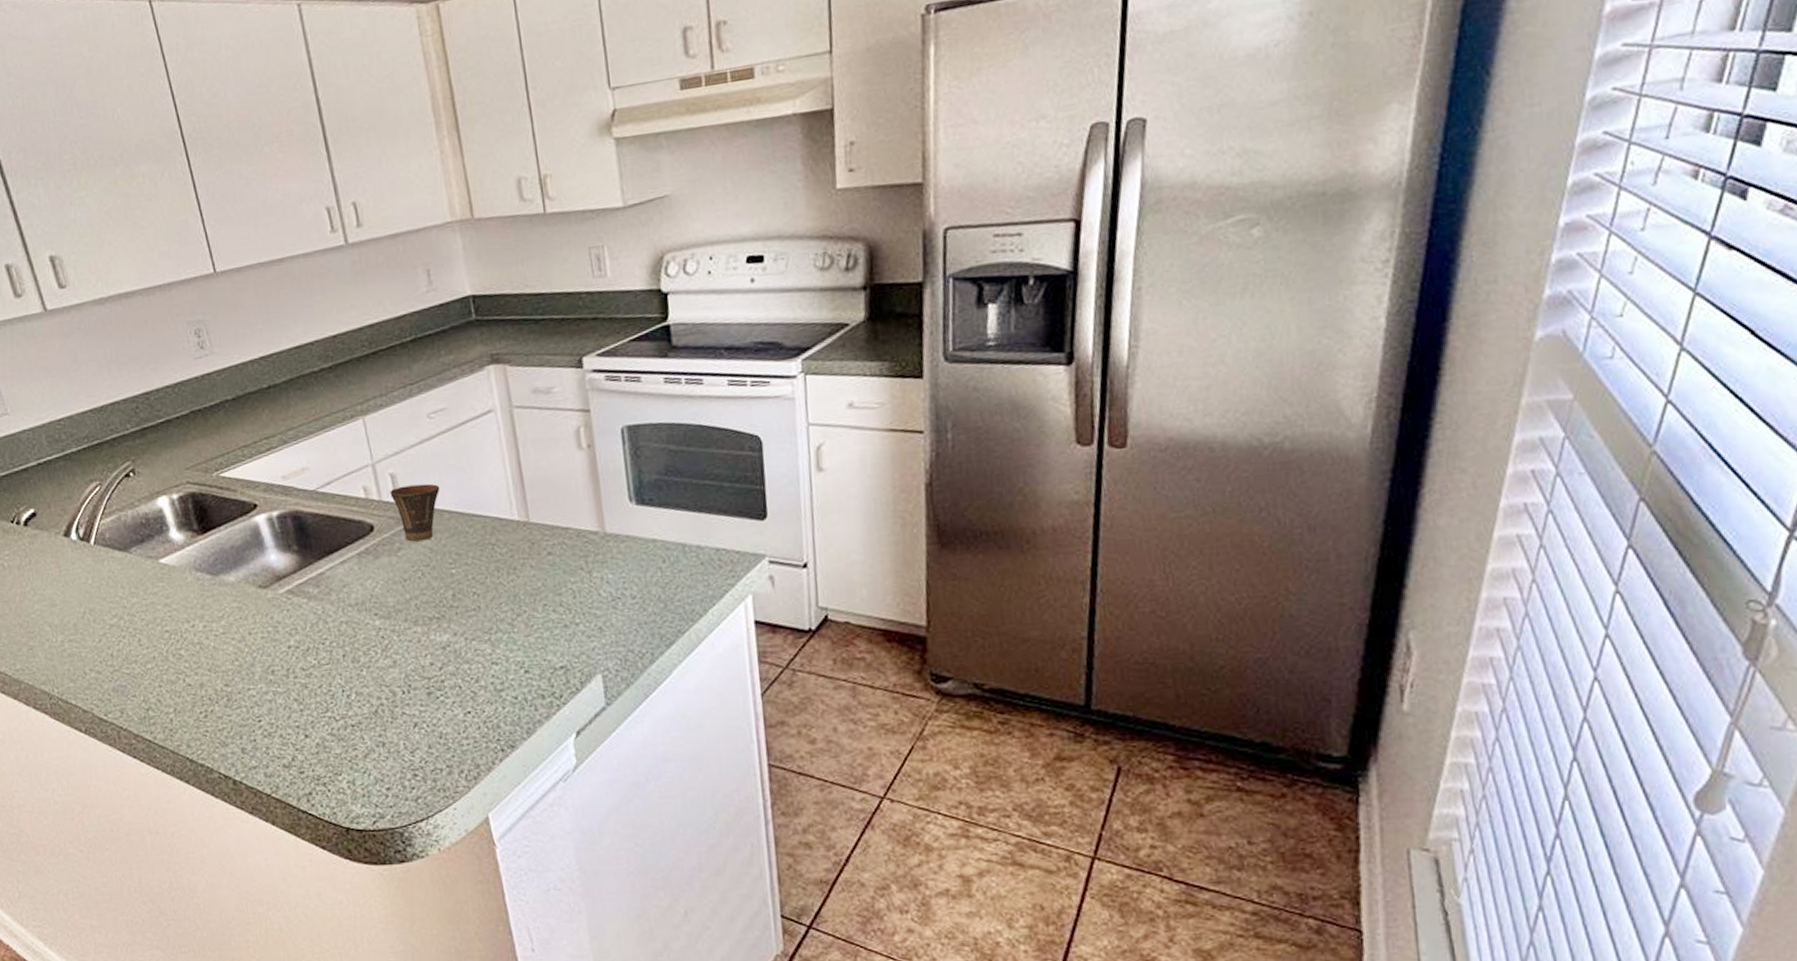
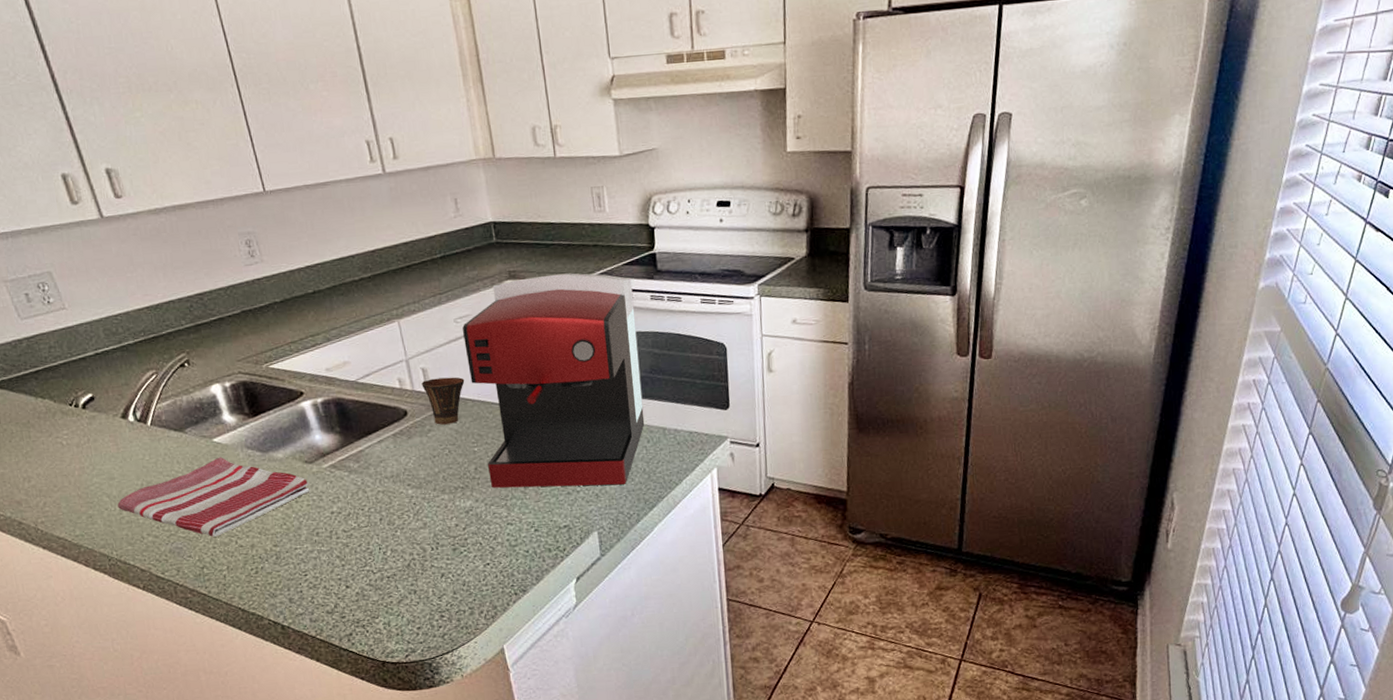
dish towel: none [59,580,265,674] -> present [117,457,310,537]
coffee maker: none [437,353,659,619] -> present [463,273,645,488]

